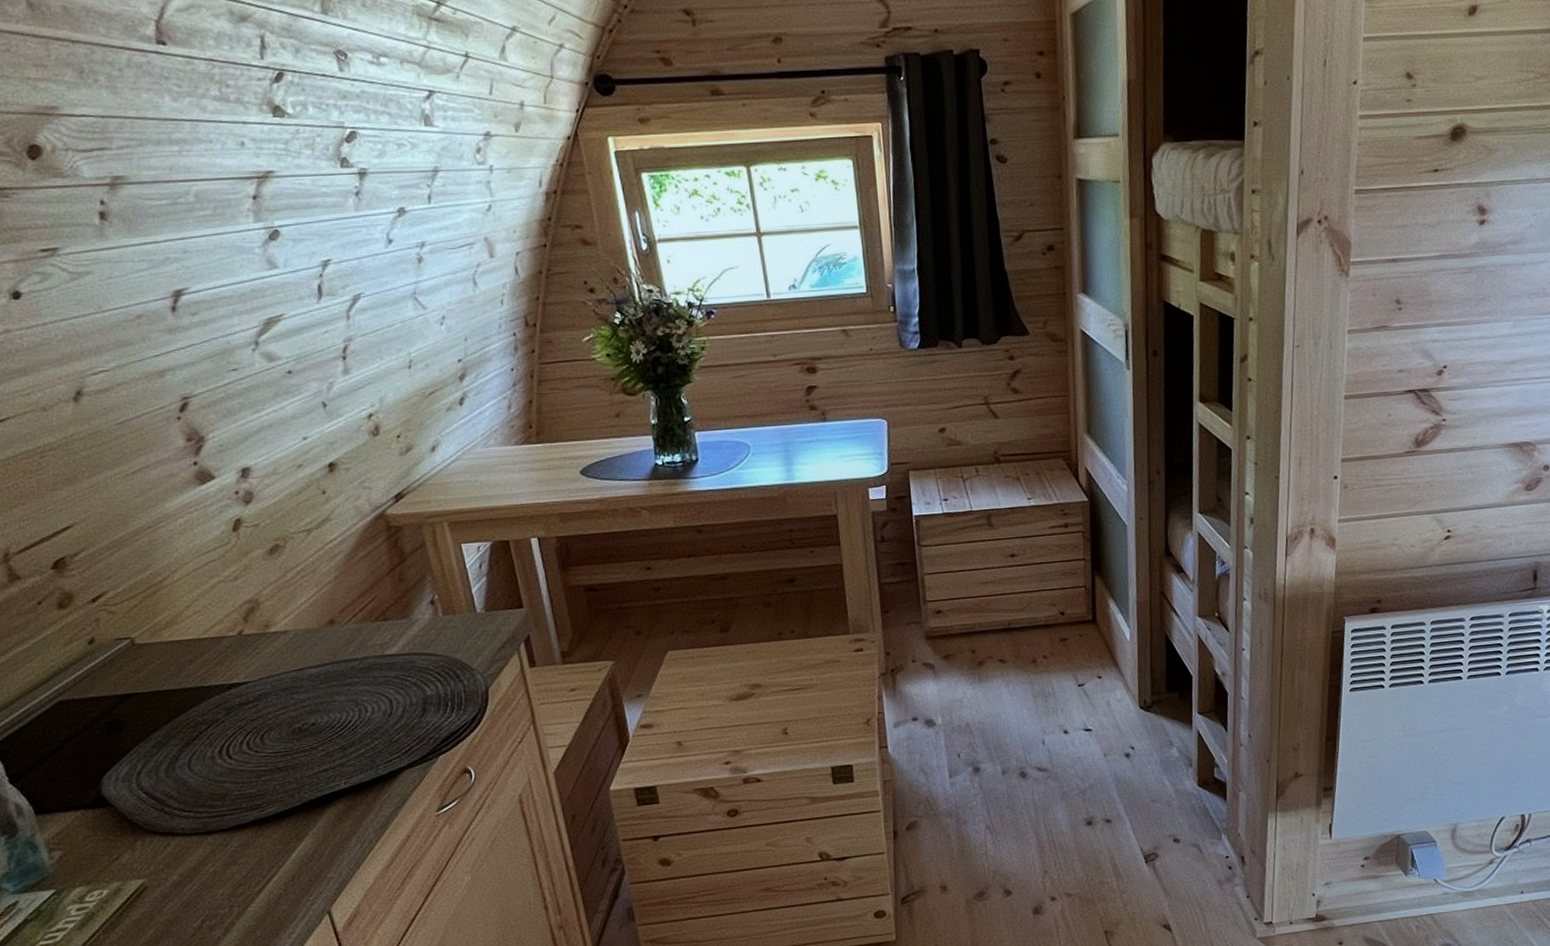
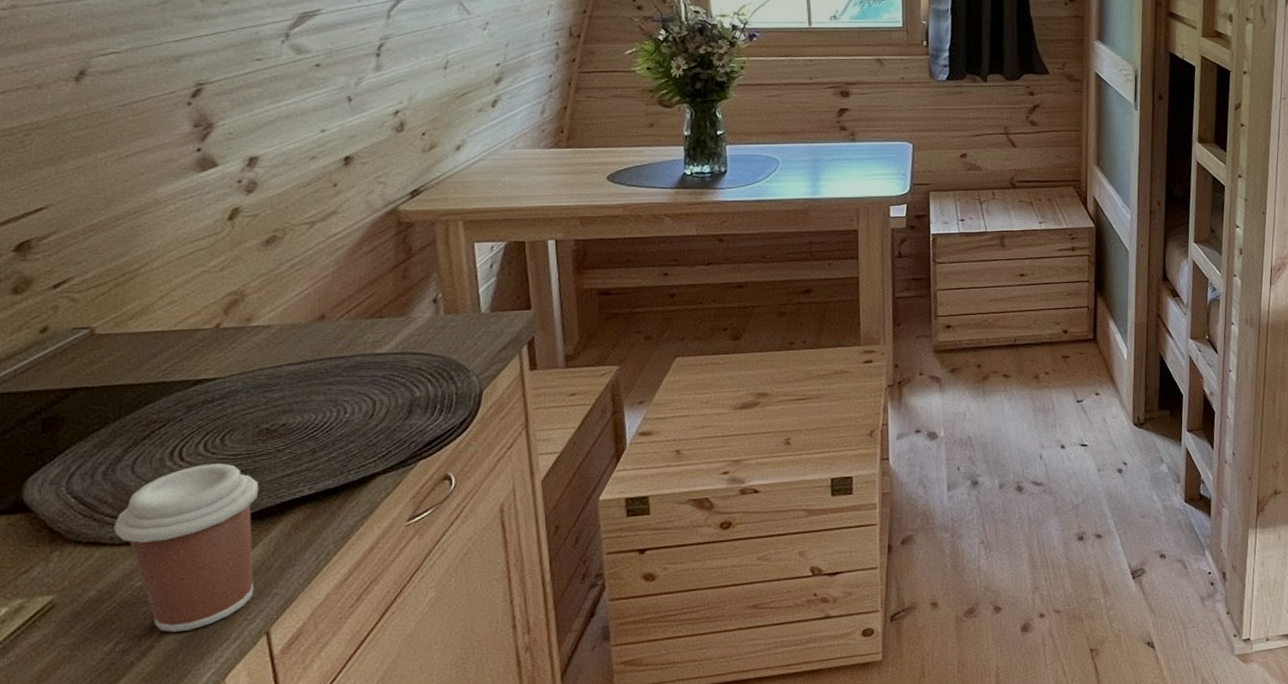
coffee cup: none [182,760,312,912] -> present [114,463,259,632]

